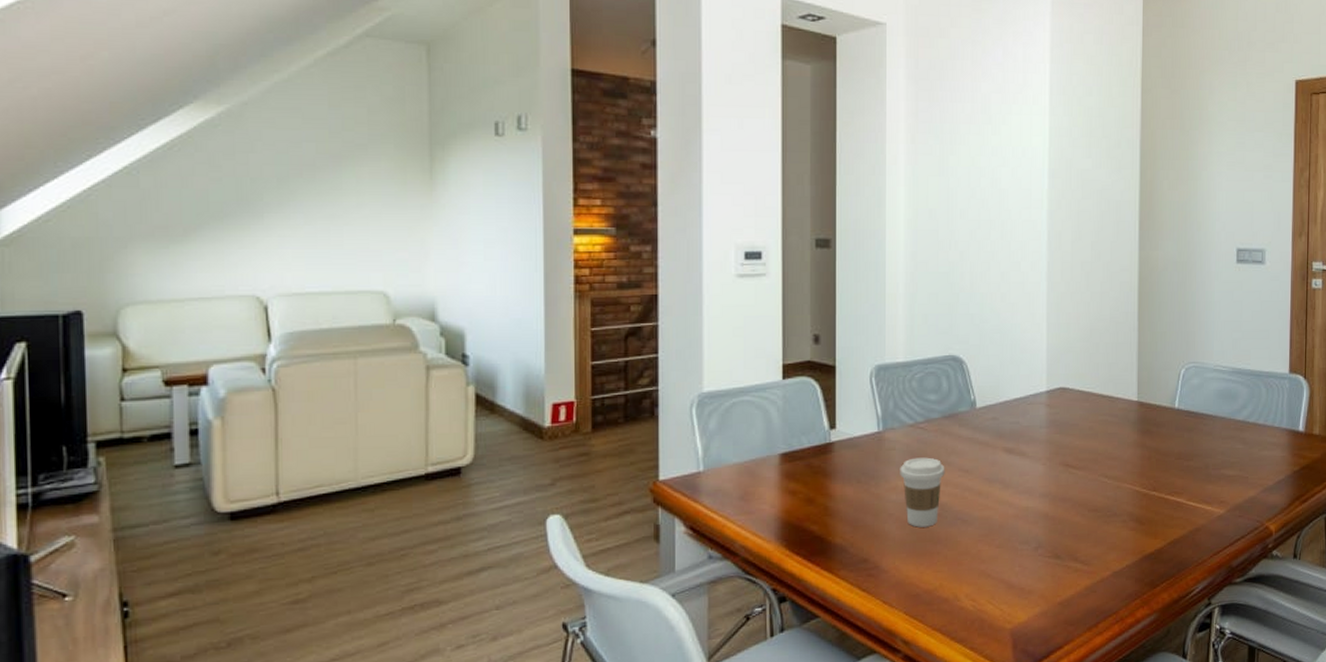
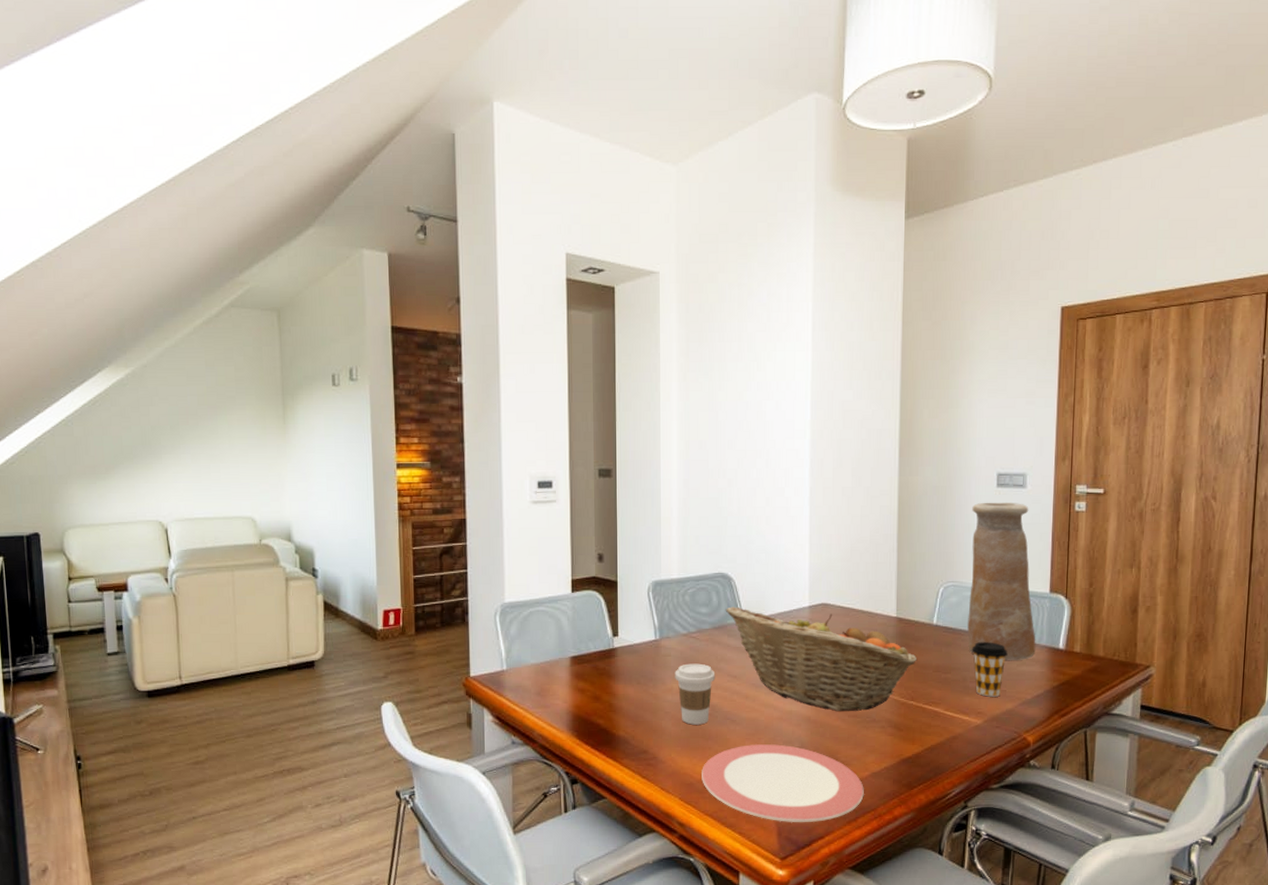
plate: none [929,545,1105,633] -> present [702,743,864,822]
fruit basket: none [956,392,1159,507] -> present [725,606,918,712]
vase: none [1209,278,1277,445] -> present [967,502,1036,660]
coffee cup: none [1214,426,1249,485] -> present [972,642,1008,697]

